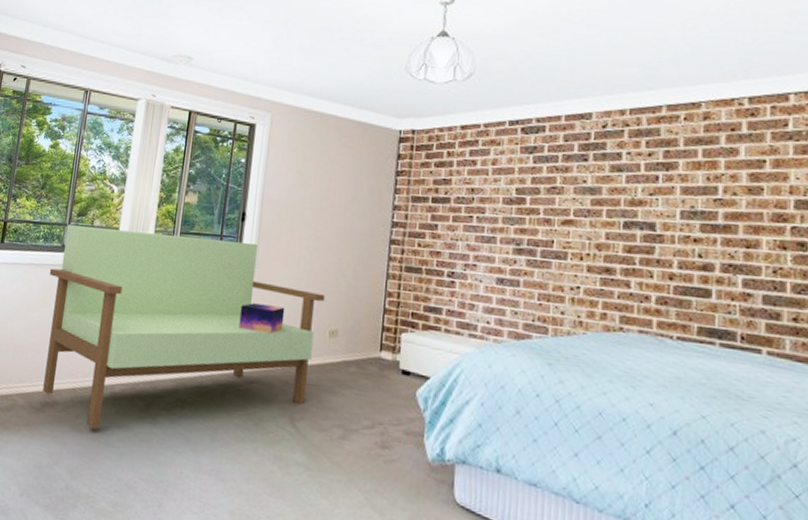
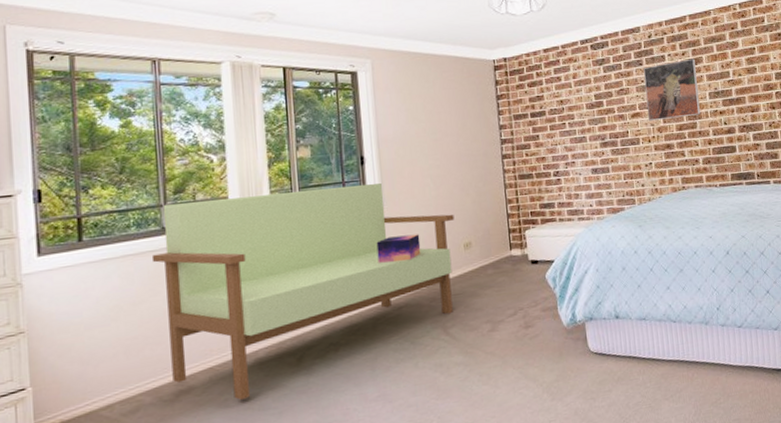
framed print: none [584,162,666,238] -> present [644,58,701,122]

